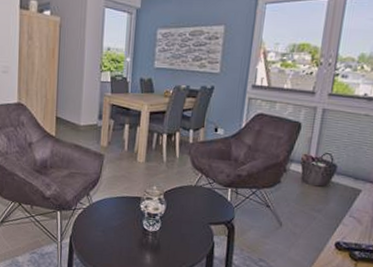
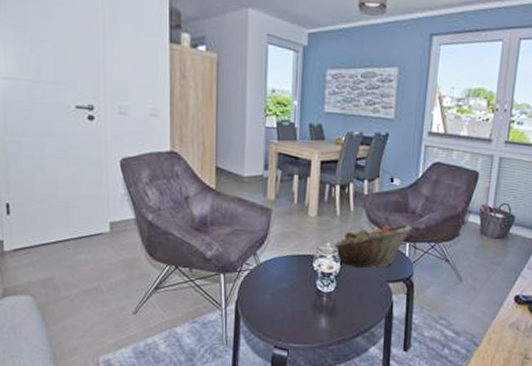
fruit basket: none [157,170,234,211] -> present [331,223,411,269]

